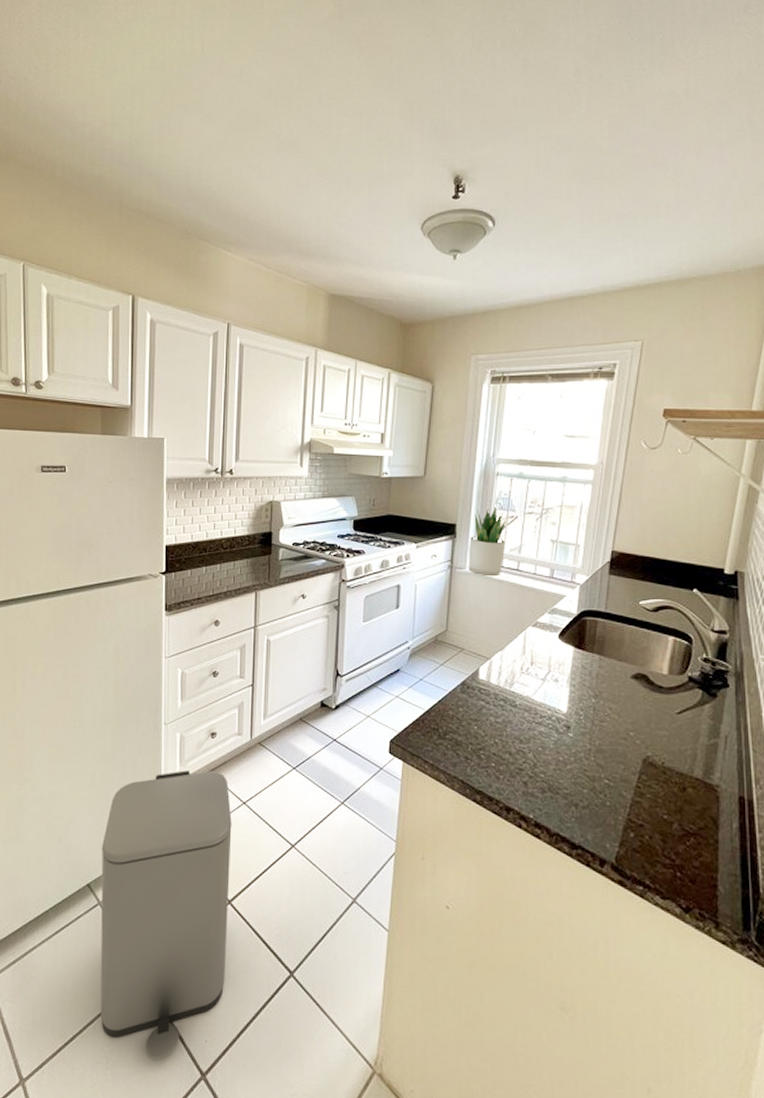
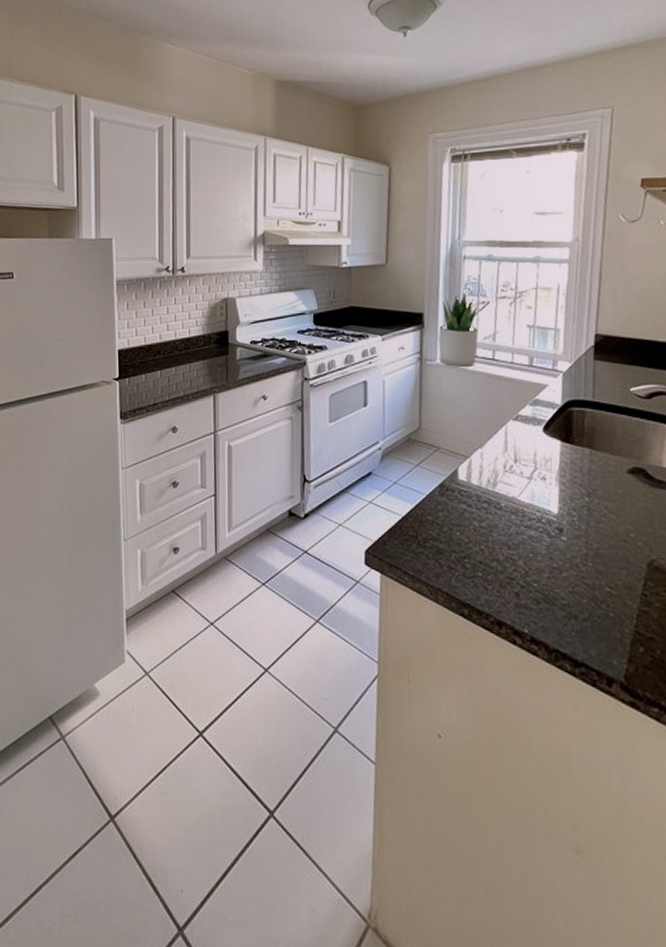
pedal bin: present [100,770,232,1062] -> none [62,590,200,915]

